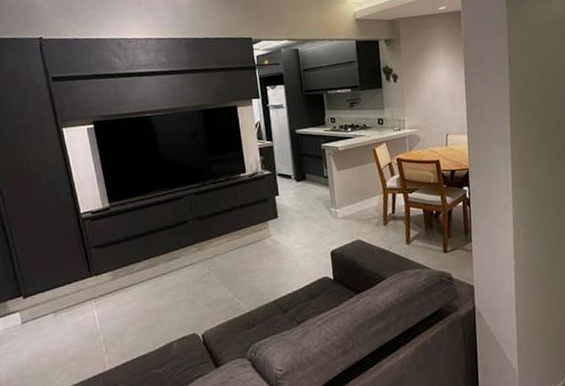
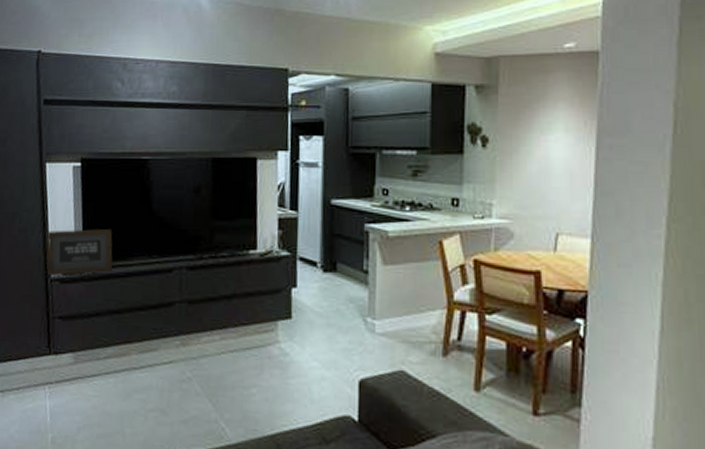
picture frame: none [73,173,134,217] -> present [46,228,113,276]

